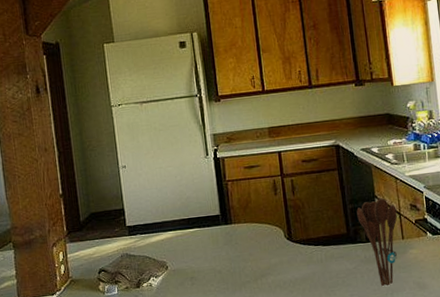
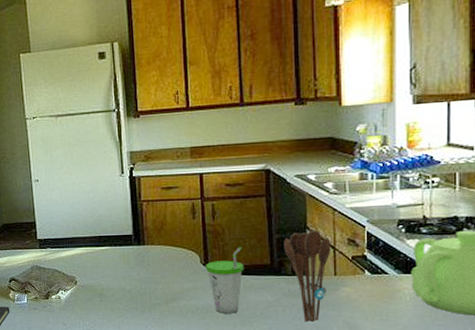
cup: none [289,219,324,286] -> present [205,247,244,314]

